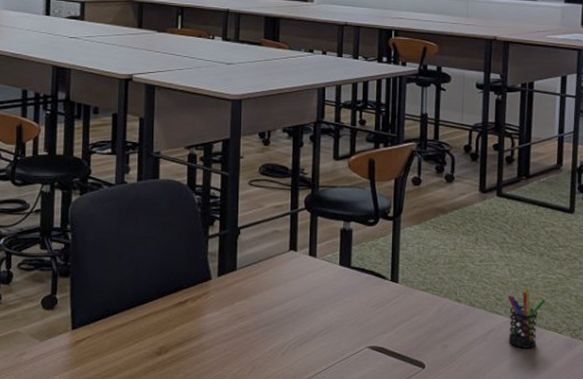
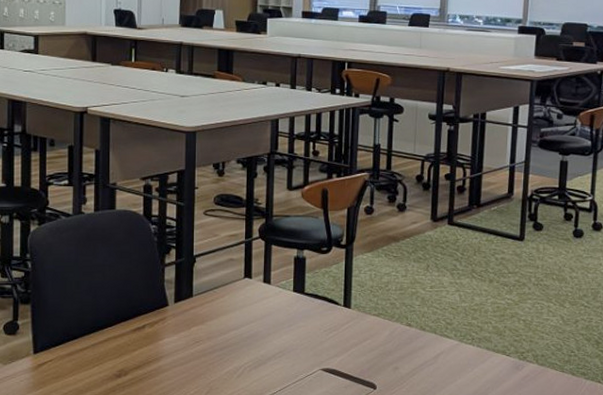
pen holder: present [508,287,546,348] -> none [457,312,495,370]

